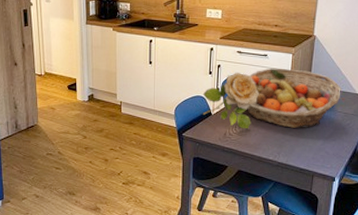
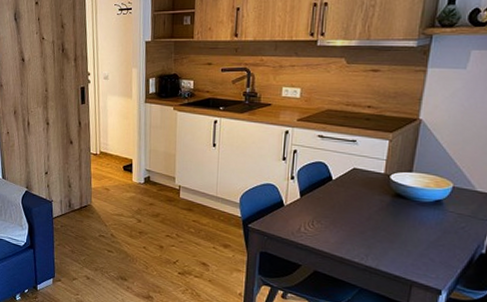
flower: present [203,72,259,129] -> none [273,159,344,225]
fruit basket: present [247,68,341,128] -> none [328,155,455,229]

